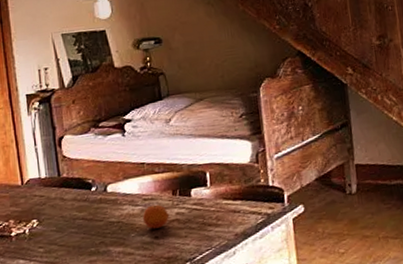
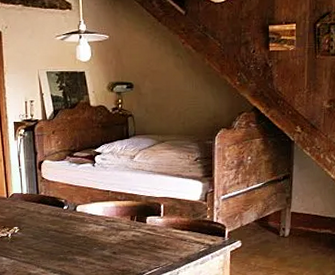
fruit: present [142,204,170,229] -> none [104,226,127,246]

